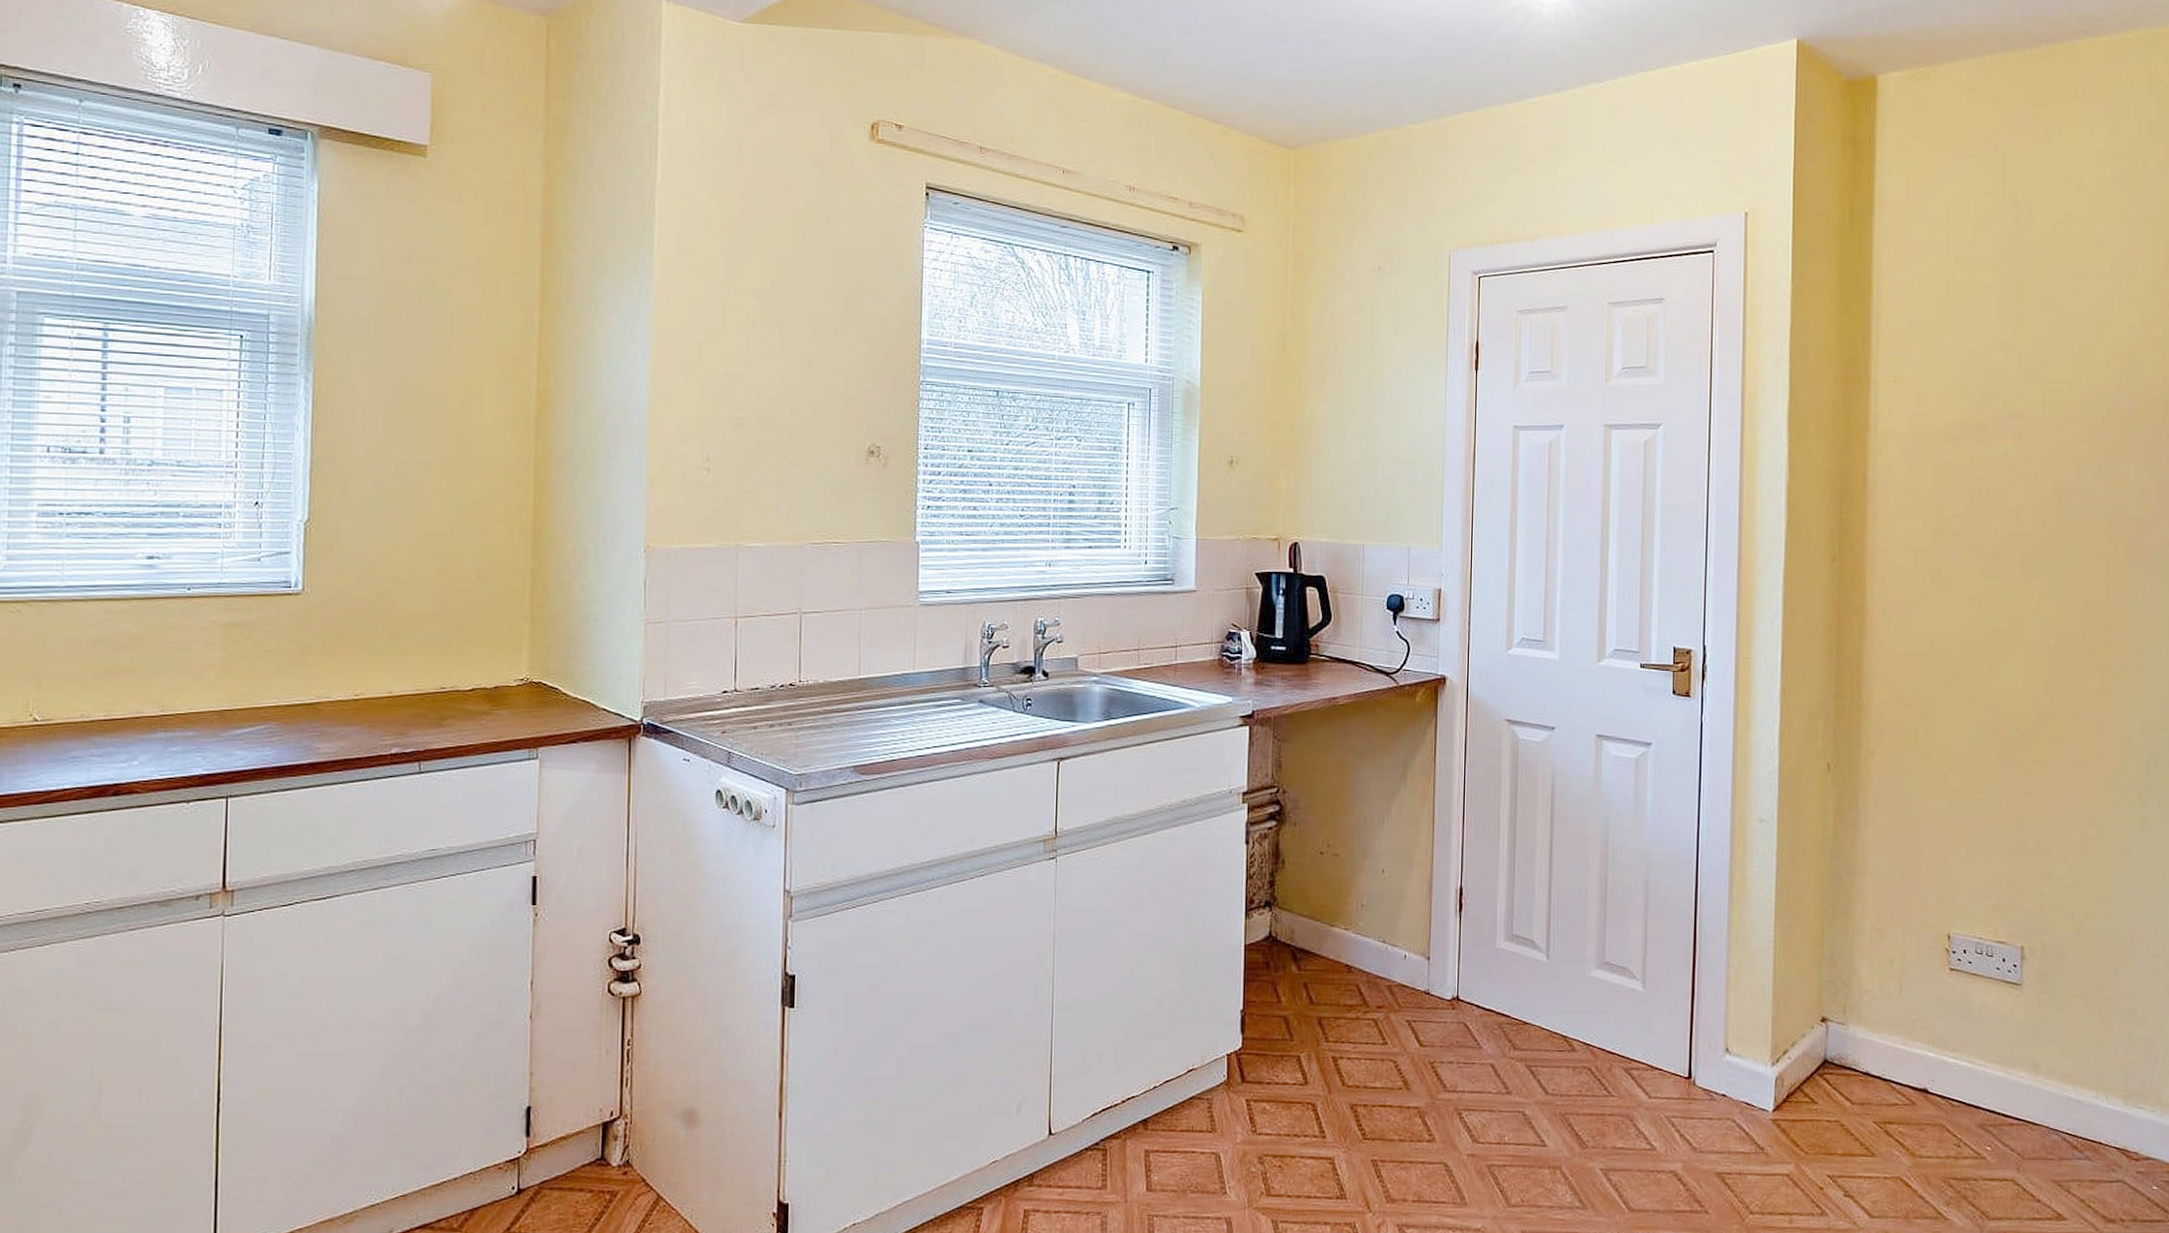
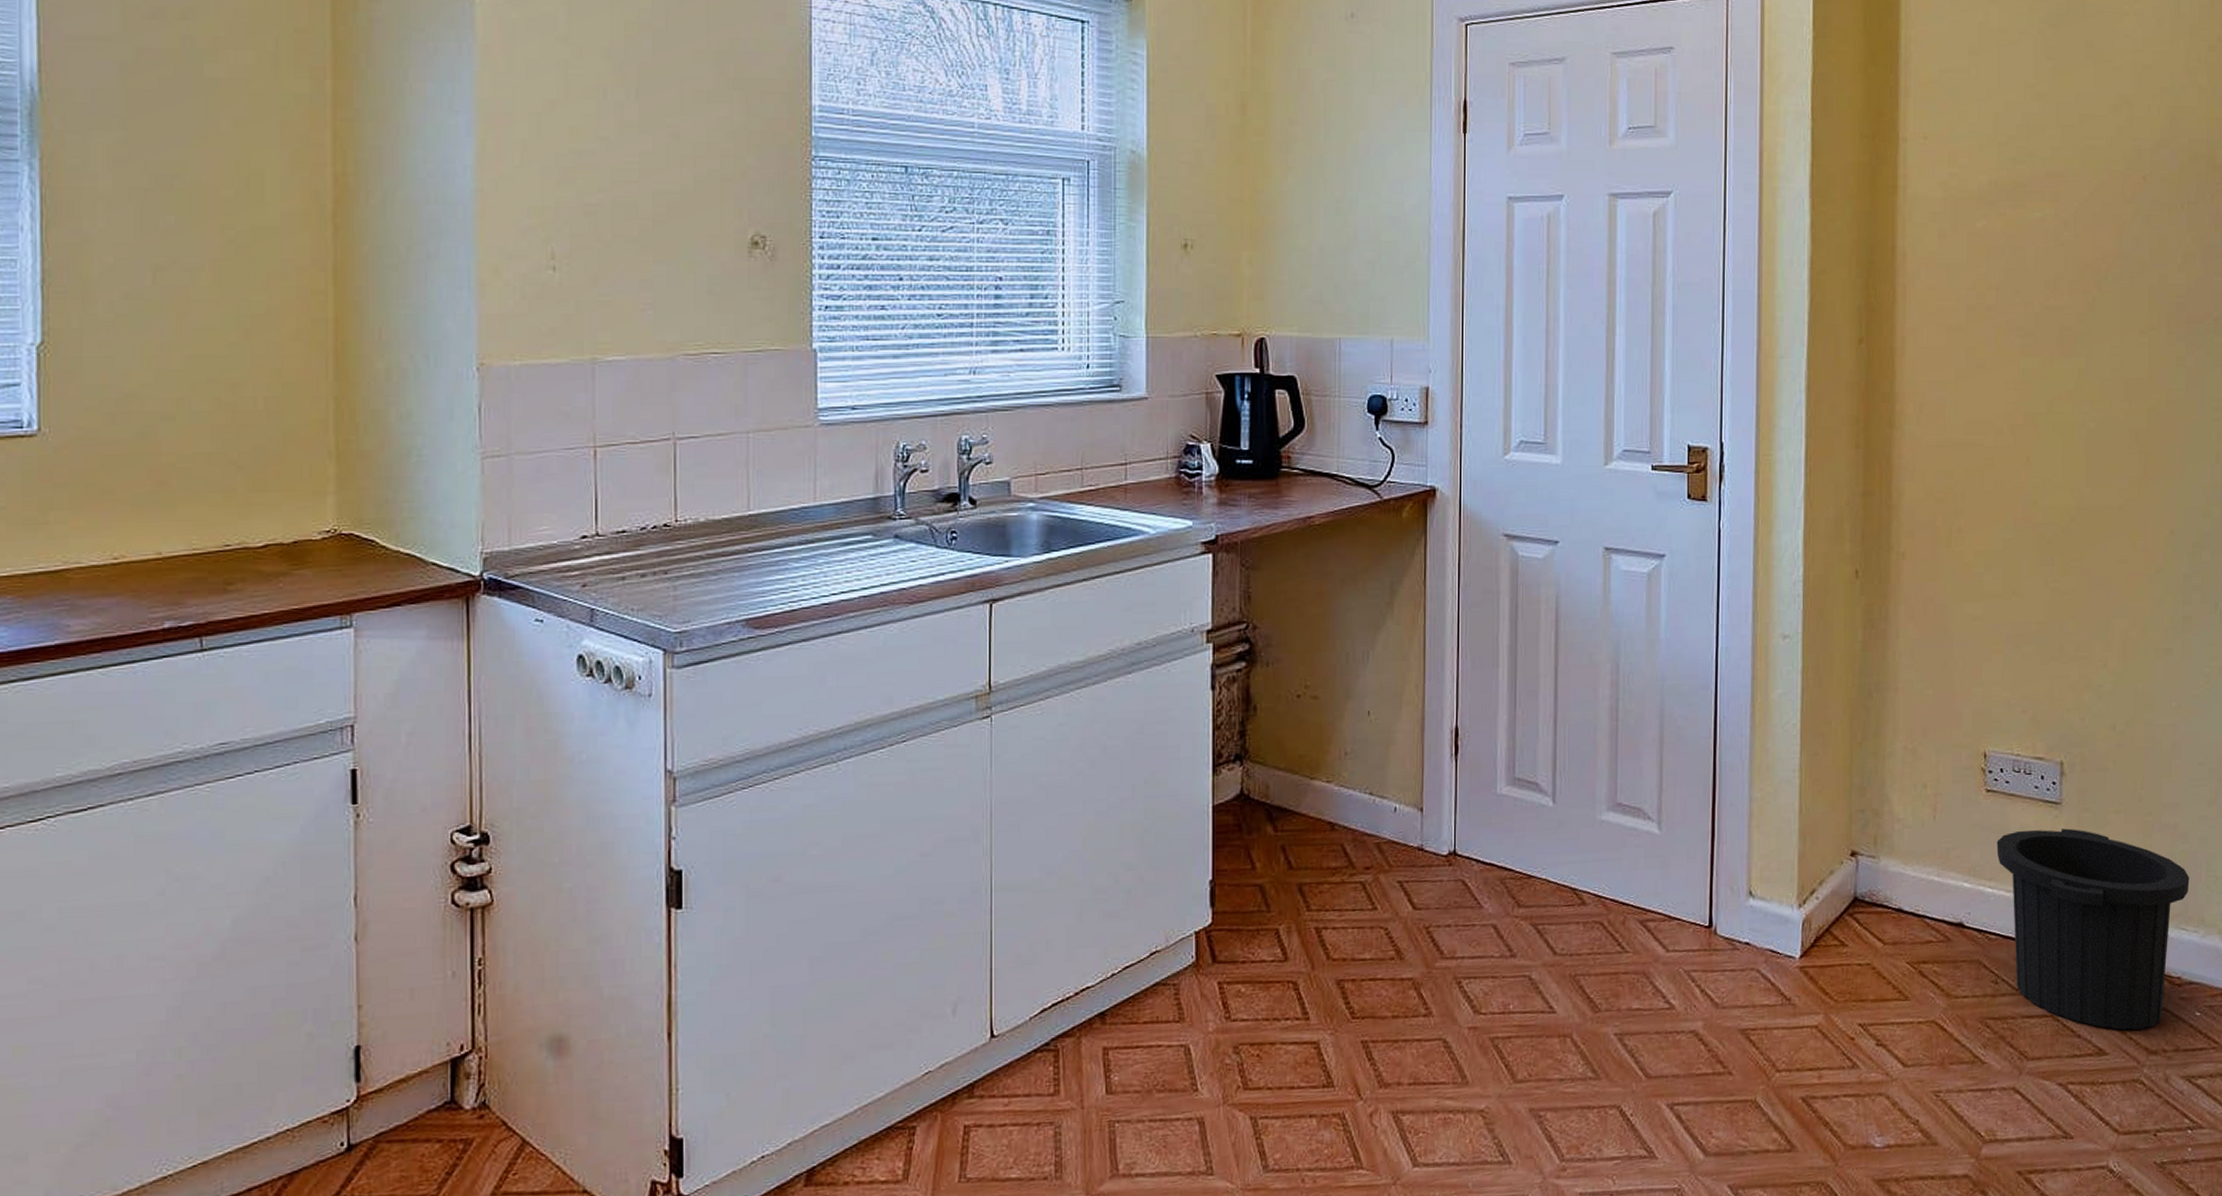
trash can: none [1959,1007,2147,1198] -> present [1996,828,2190,1030]

